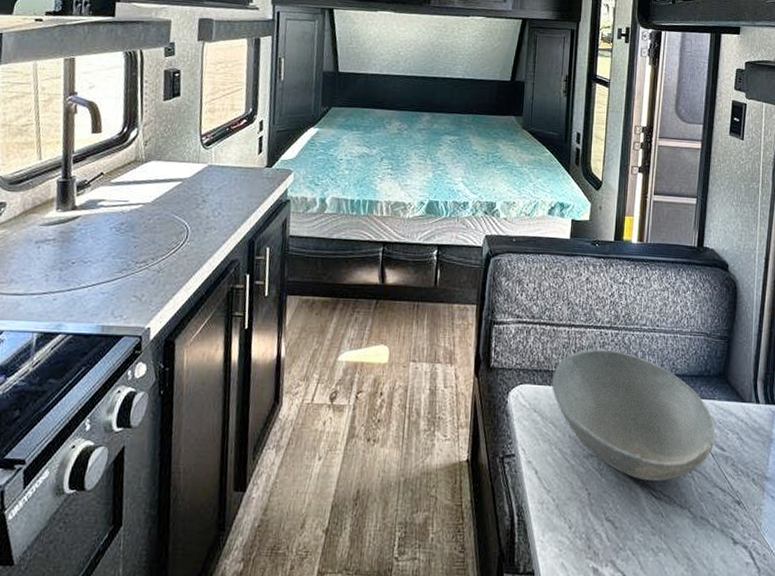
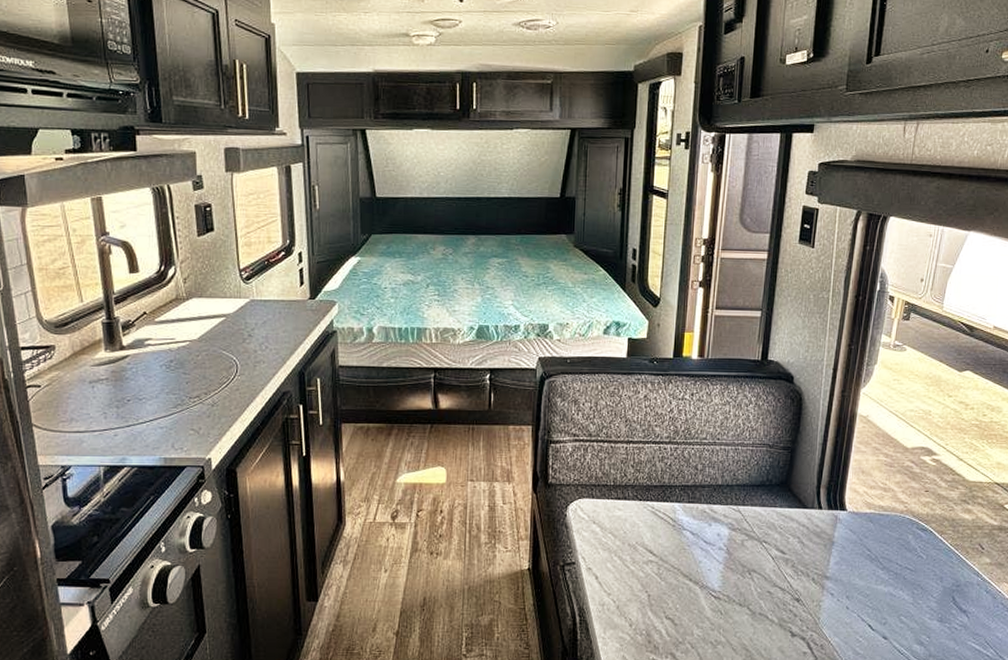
bowl: present [552,349,716,481] -> none [610,463,776,583]

